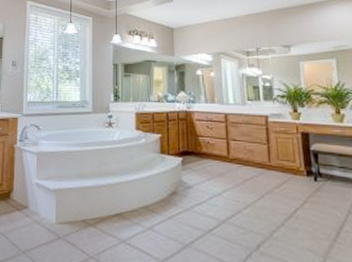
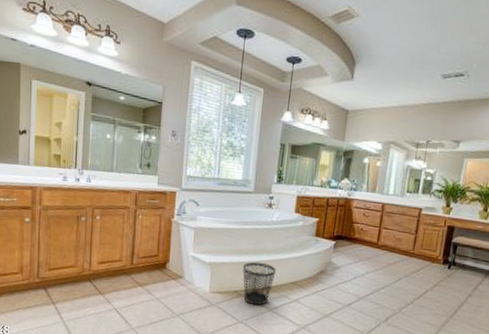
wastebasket: none [89,185,124,237] -> present [242,261,276,306]

